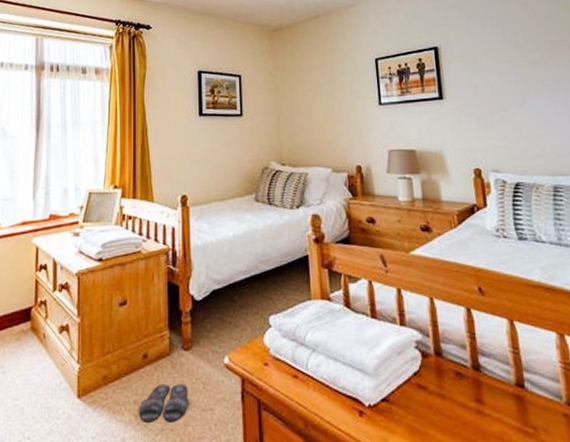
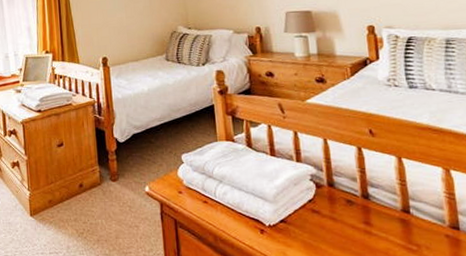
slippers: present [139,384,190,423] -> none [79,207,119,235]

